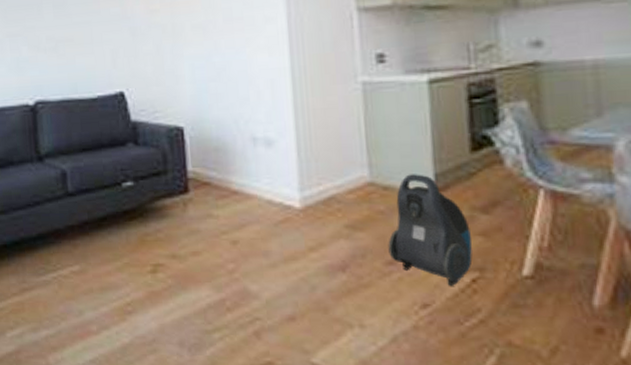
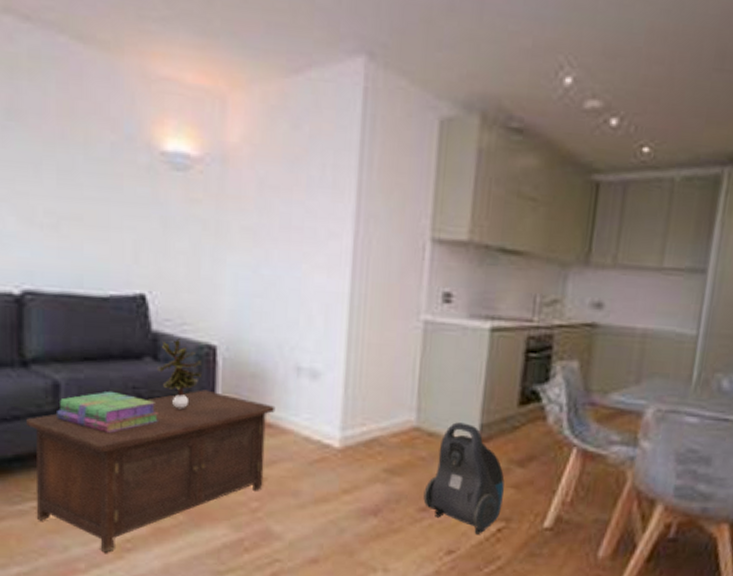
cabinet: none [44,166,239,316] -> present [26,390,276,553]
stack of books: none [66,174,143,210] -> present [57,391,158,433]
potted plant: none [138,124,174,185] -> present [157,338,202,409]

